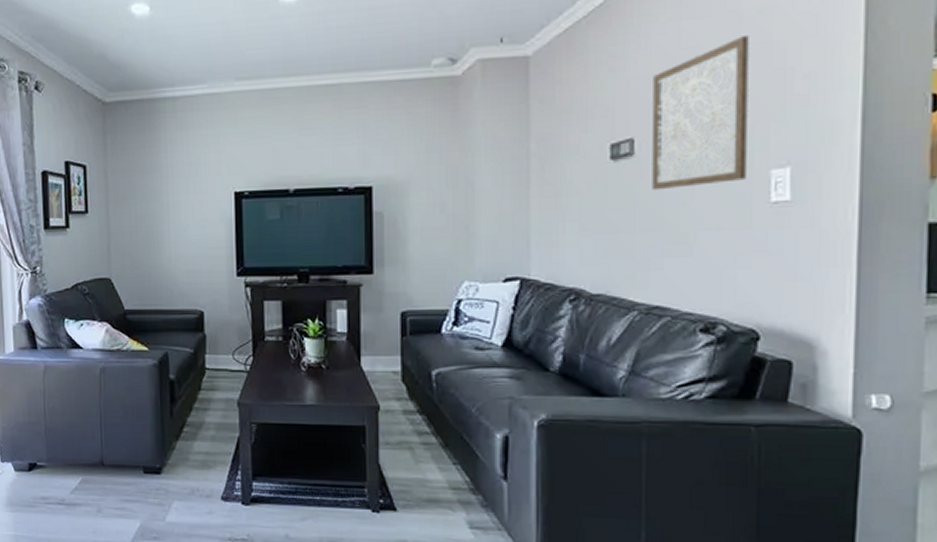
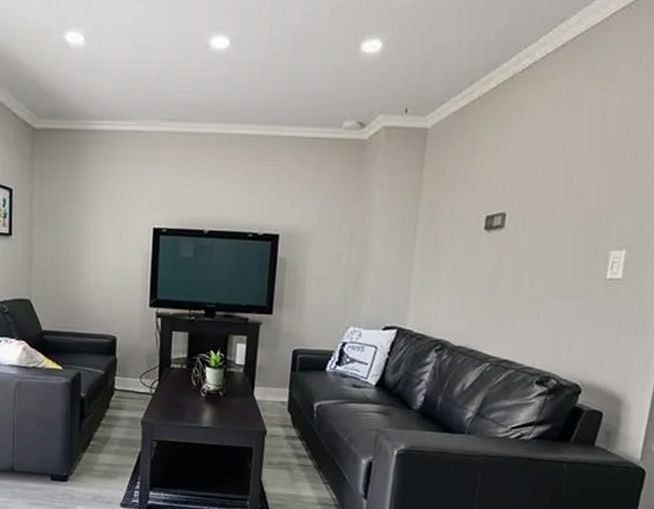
wall art: present [652,36,749,191] -> none [514,131,611,261]

